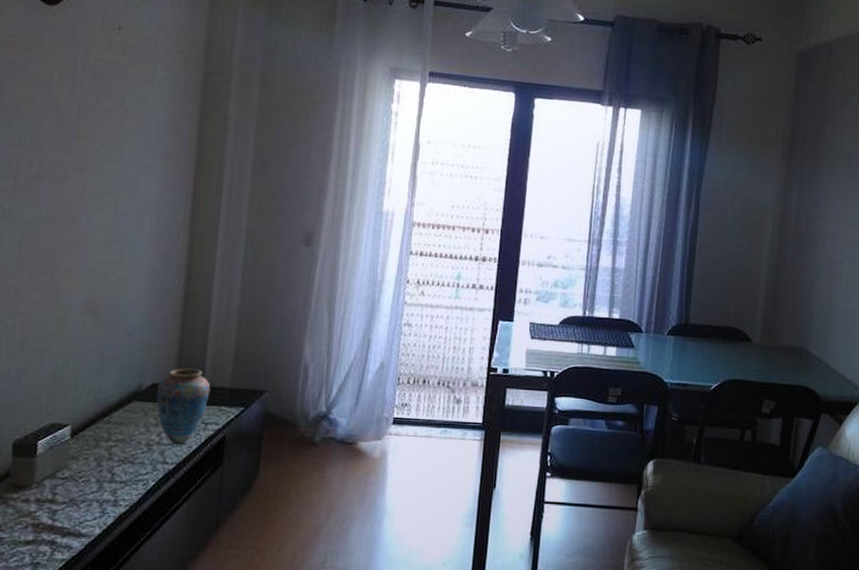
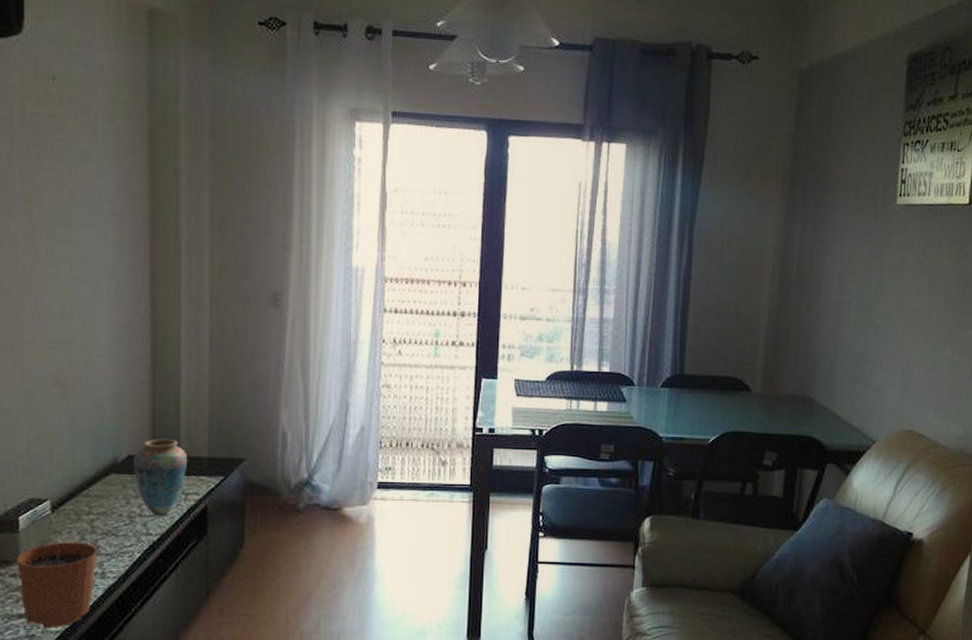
plant pot: none [30,444,112,556] -> present [17,518,97,629]

